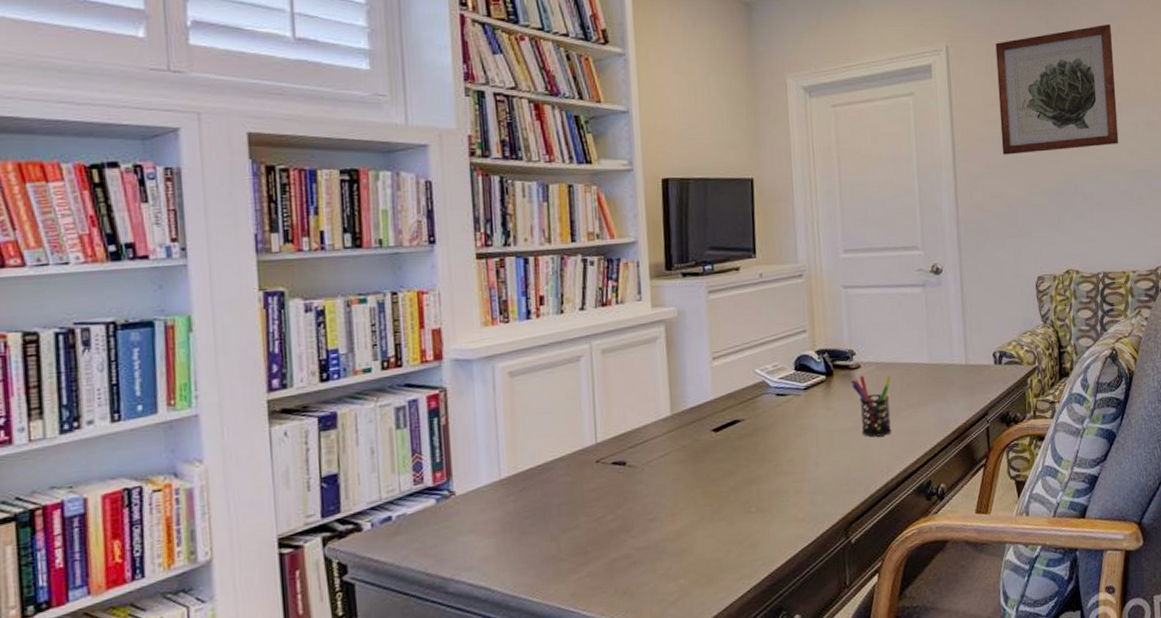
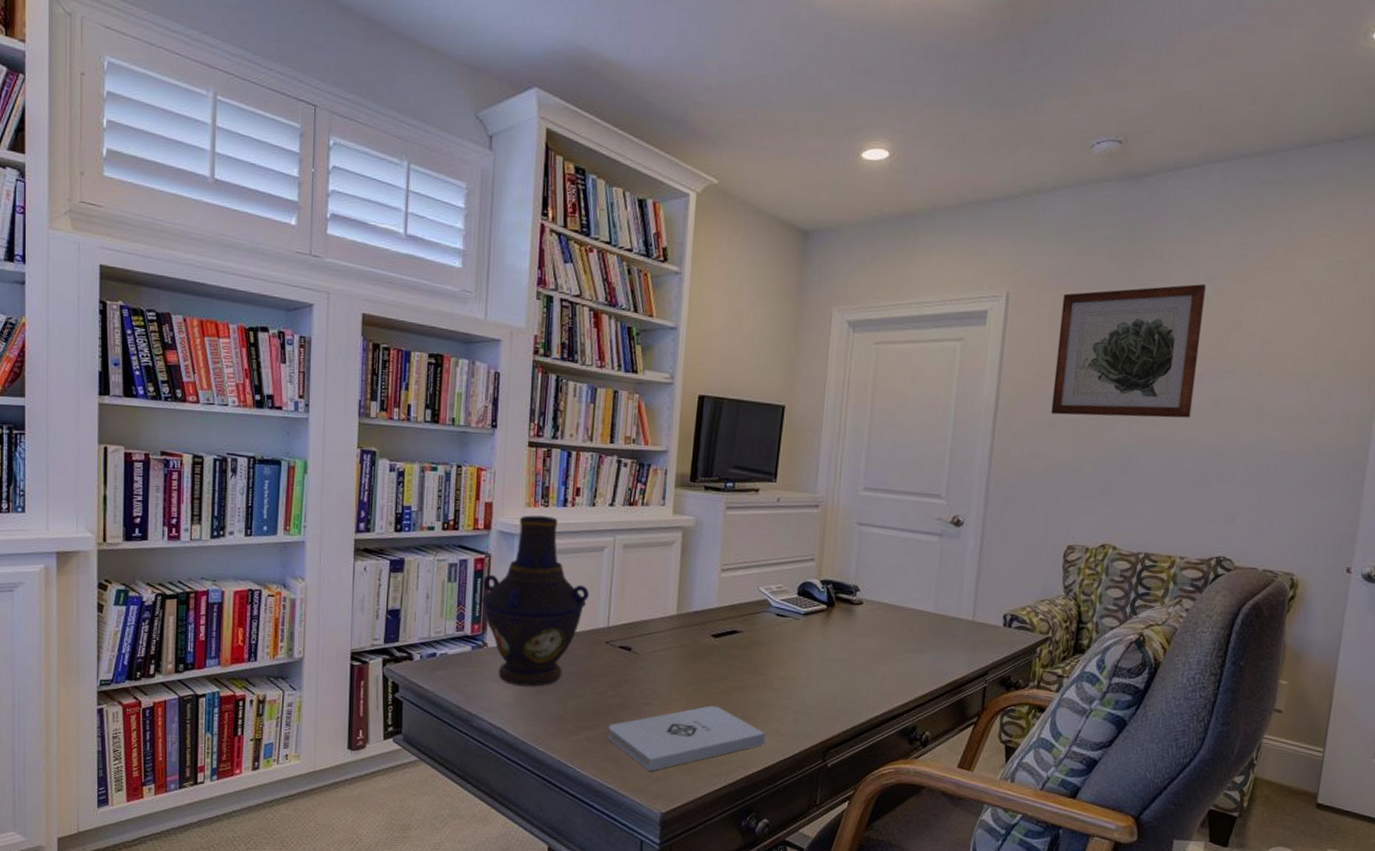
vase: none [440,333,569,533] -> present [481,515,589,687]
notepad: none [612,505,785,594] -> present [608,706,766,771]
pen holder: present [850,375,892,437] -> none [850,611,892,674]

